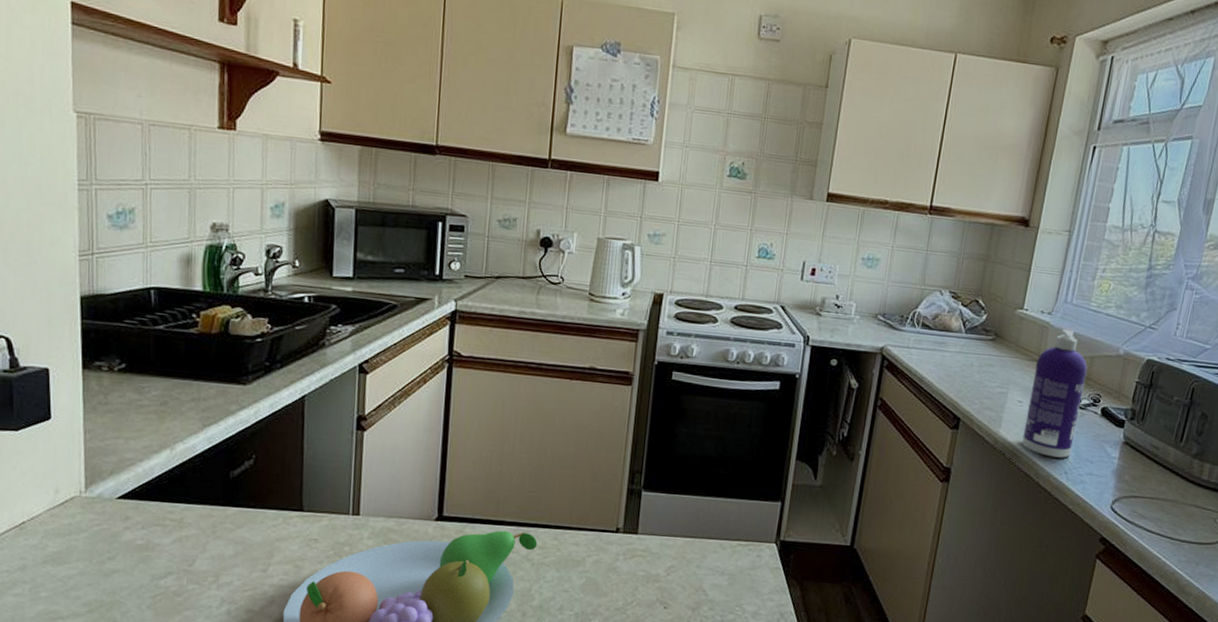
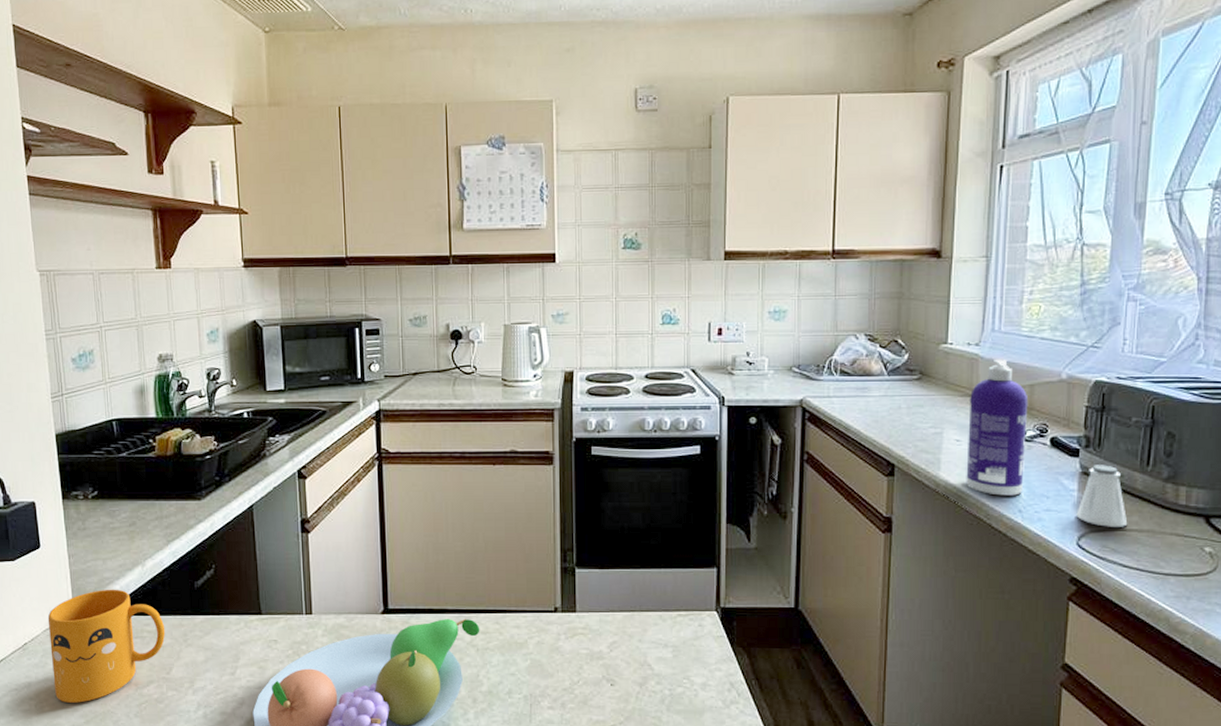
mug: none [53,470,192,590] -> present [47,589,166,703]
saltshaker: none [1114,436,1157,496] -> present [1076,465,1128,527]

